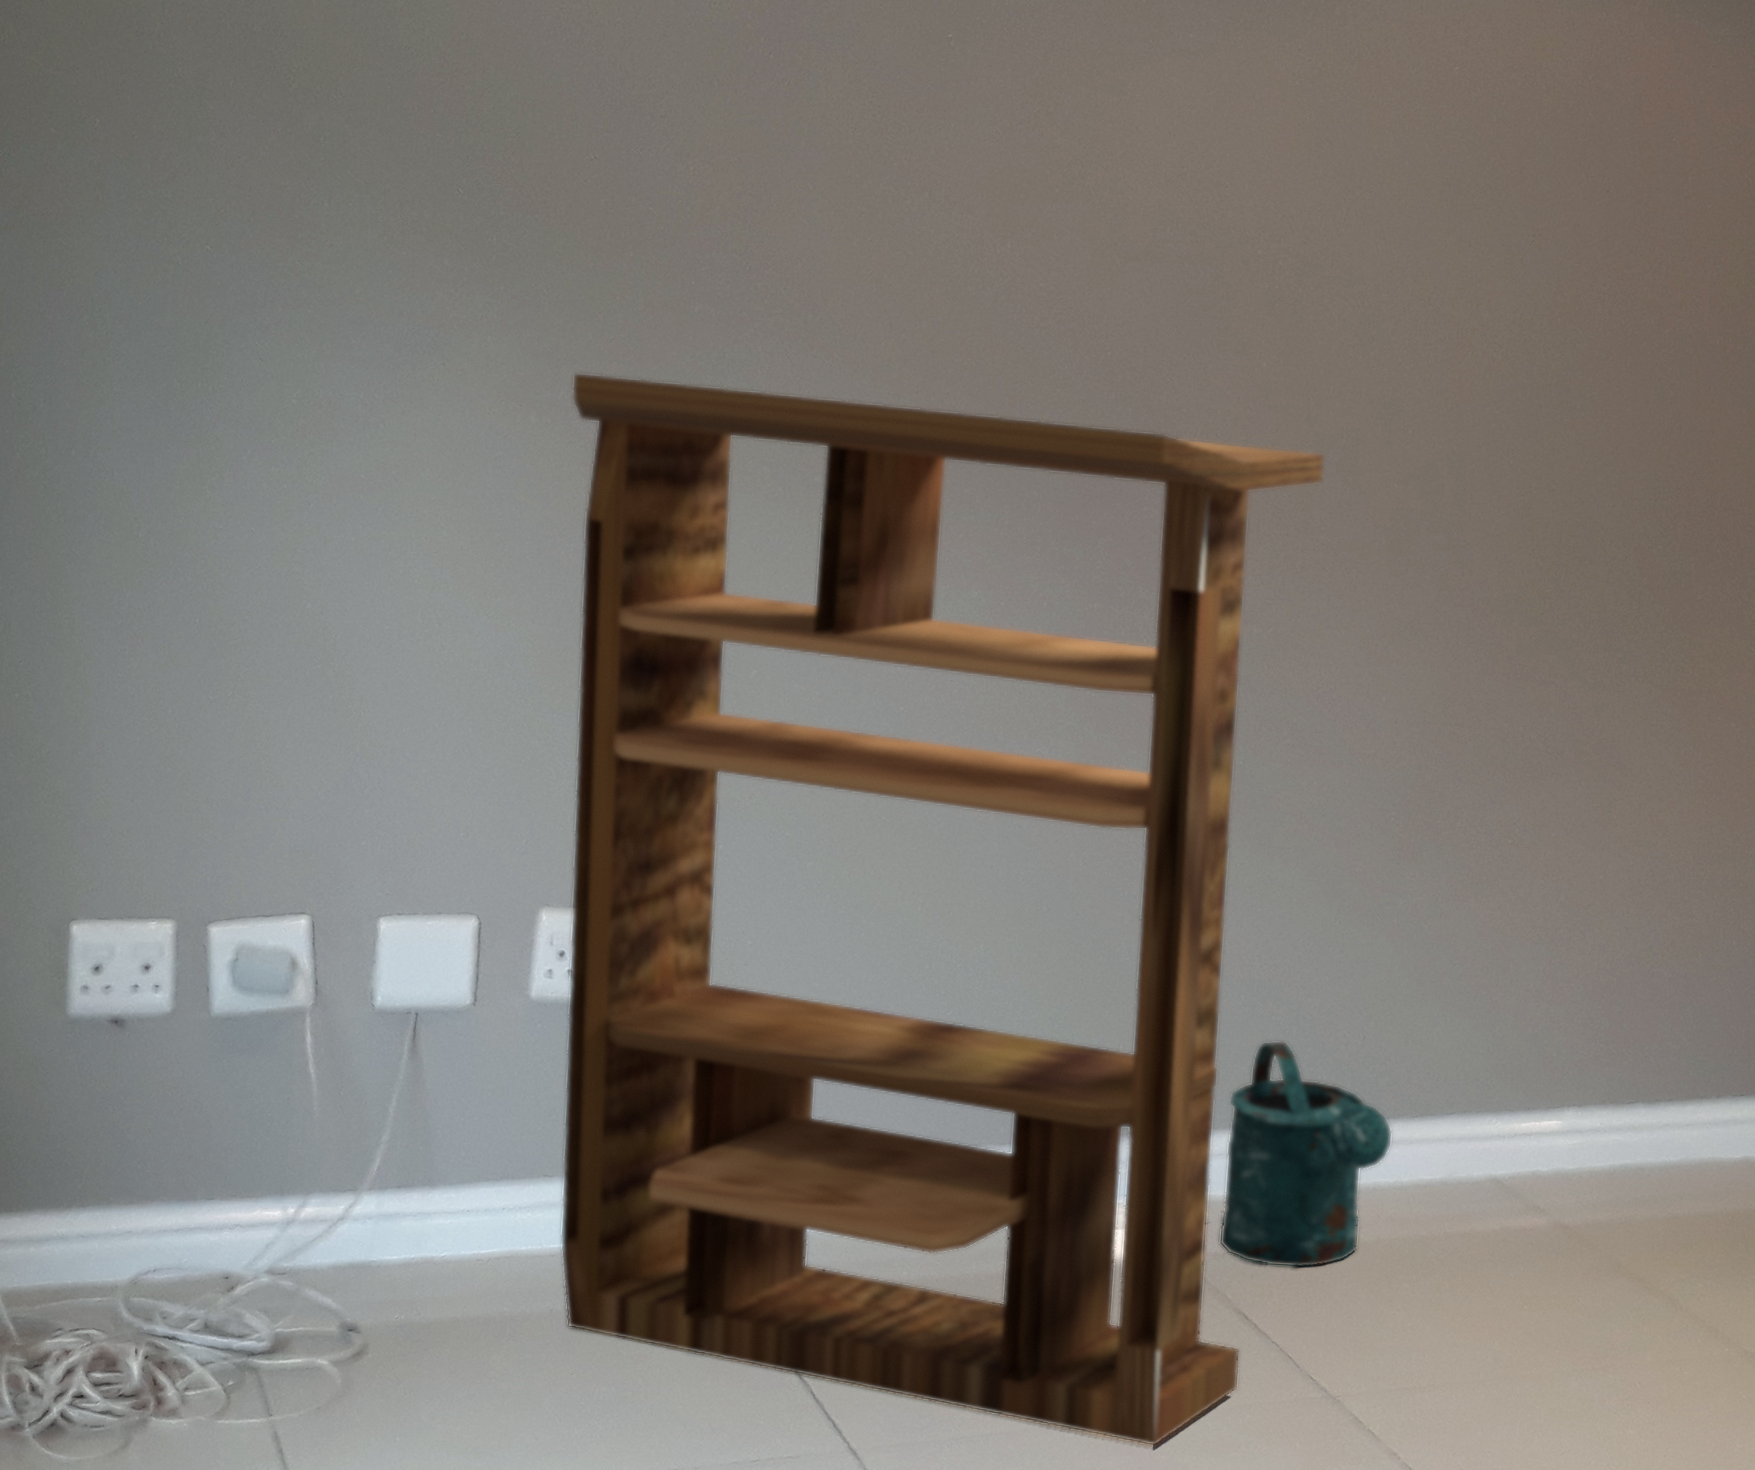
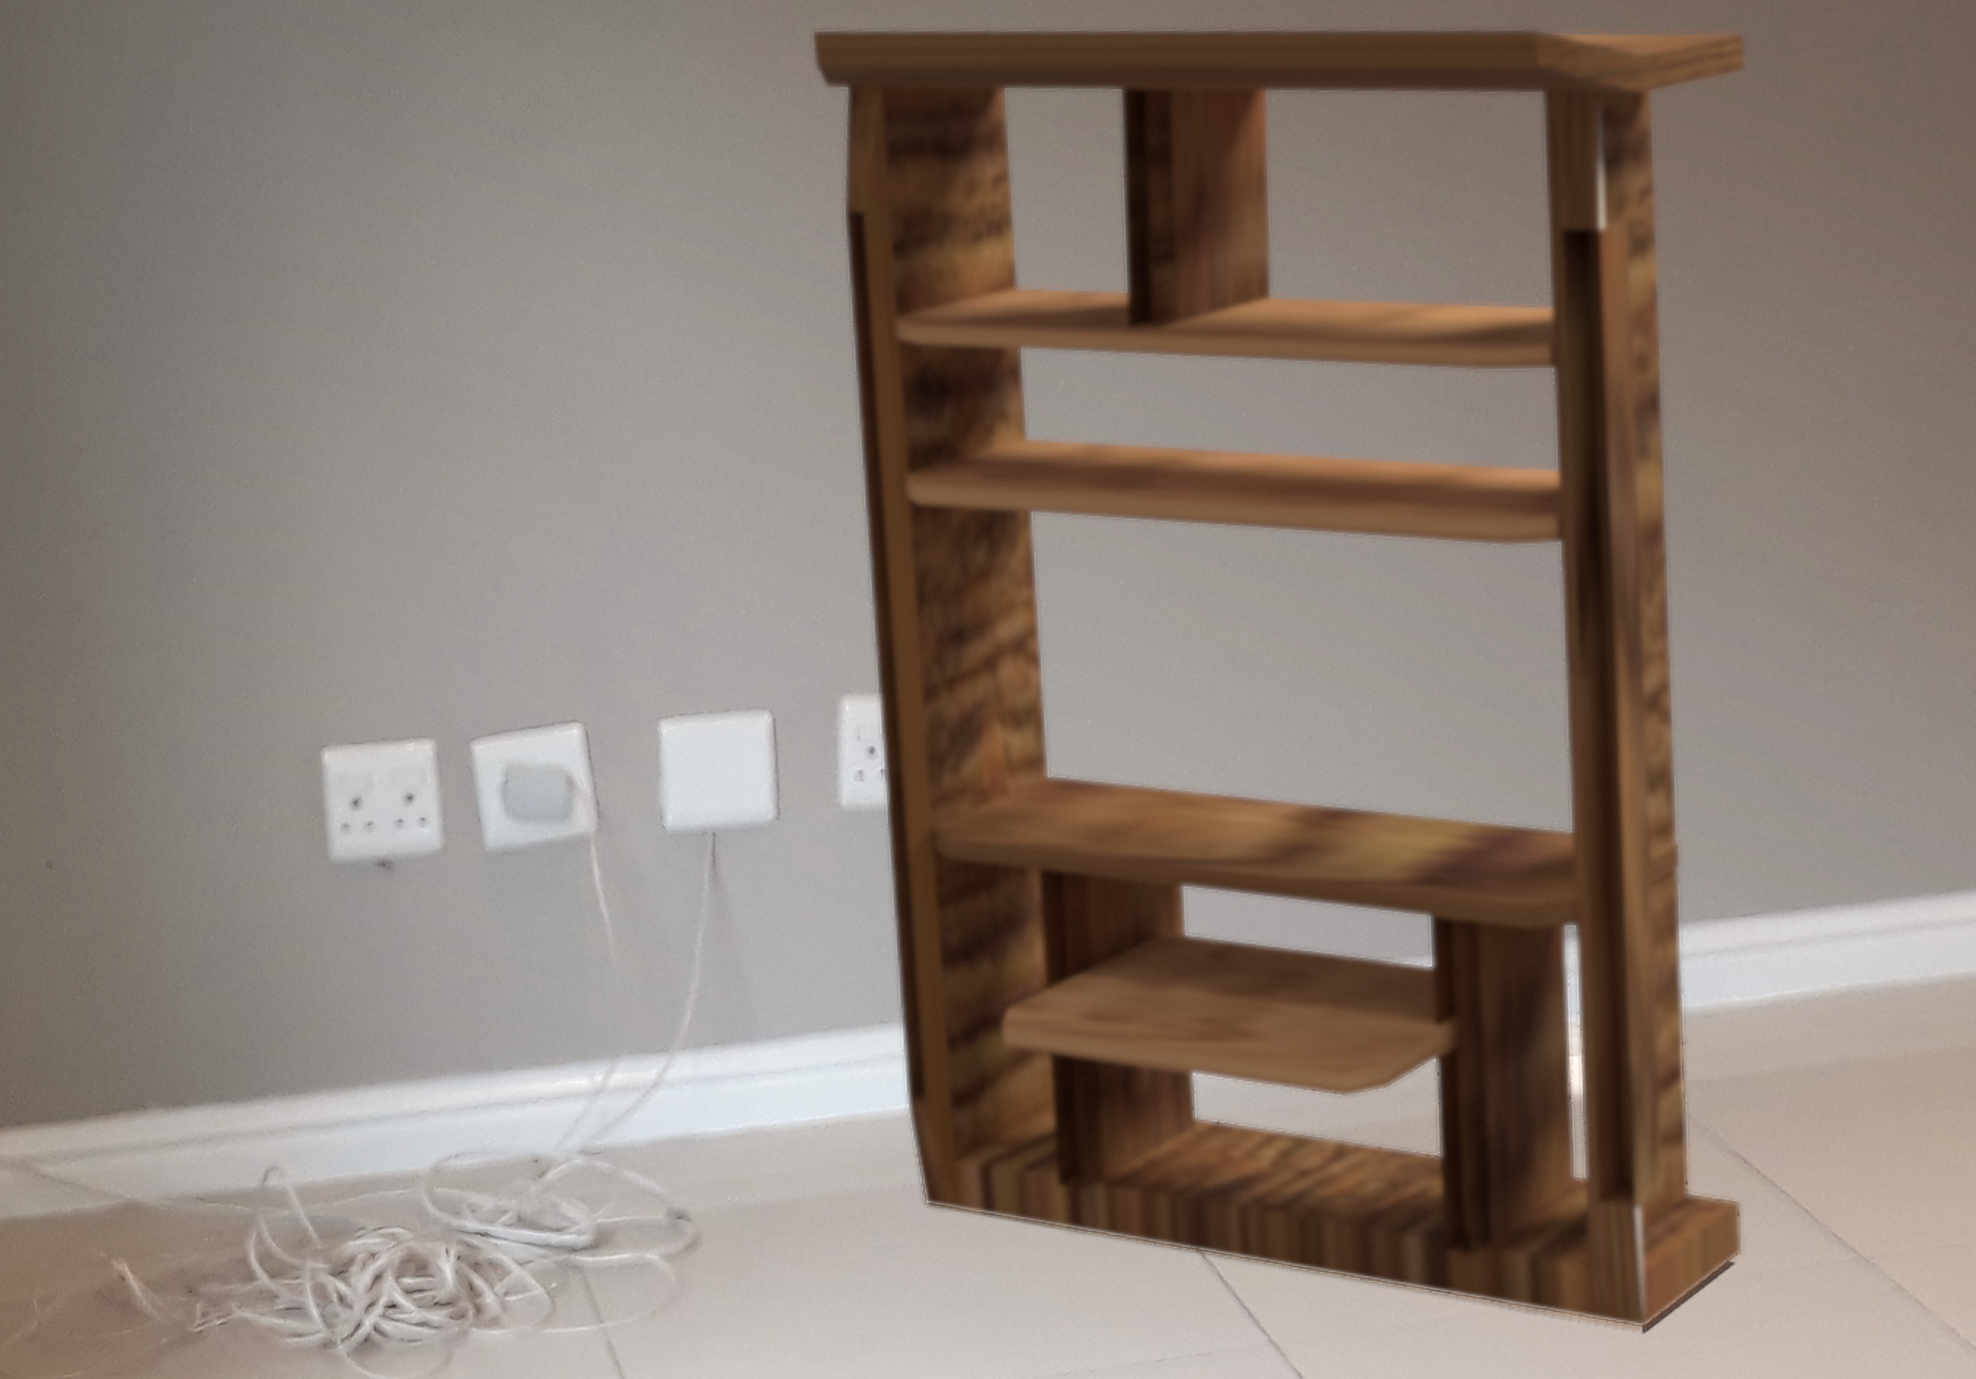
watering can: present [1218,1040,1393,1268] -> none [1697,803,1914,1096]

